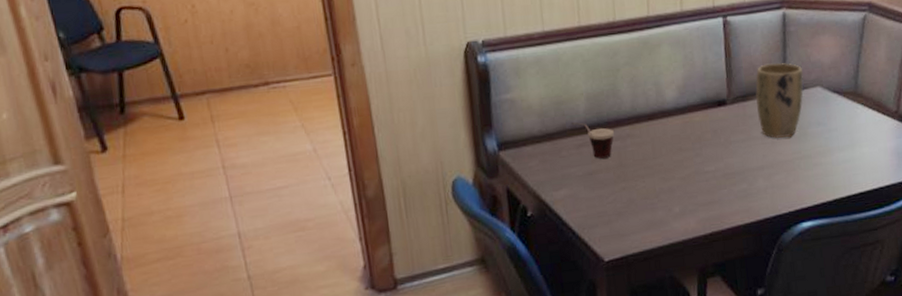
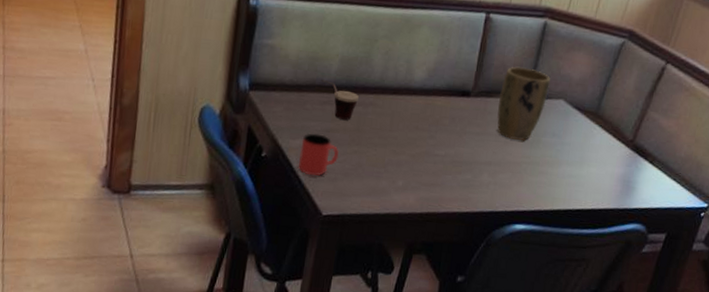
cup: none [566,178,607,224] -> present [298,133,339,176]

